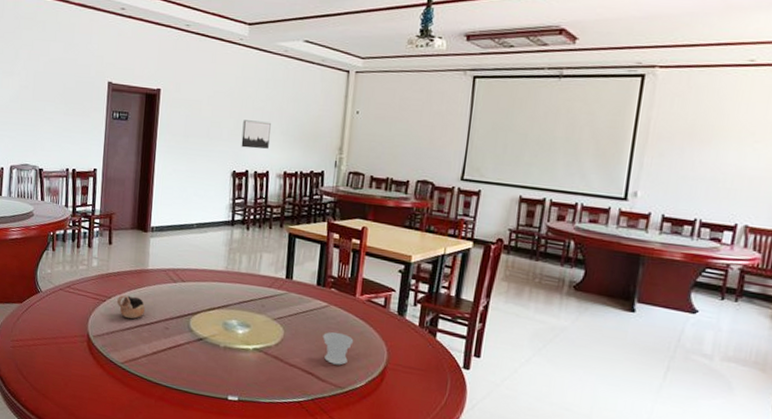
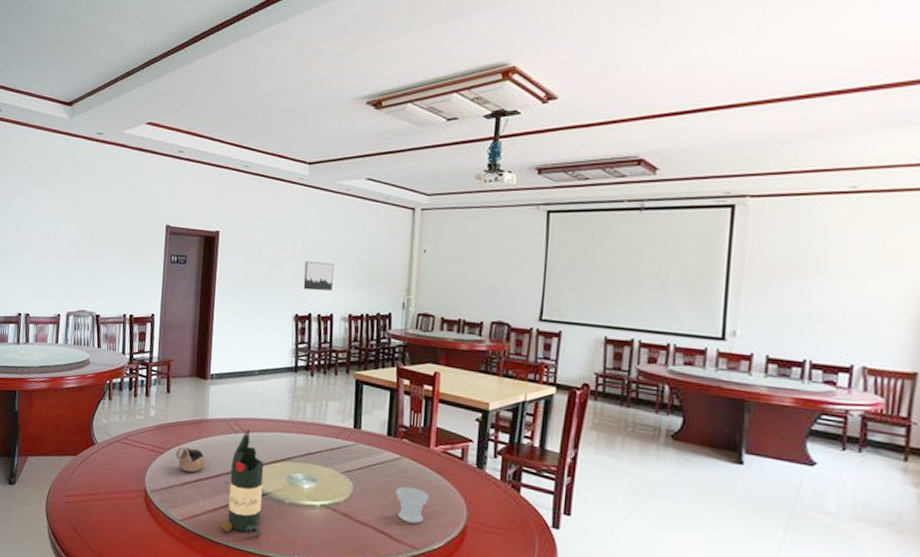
bottle: none [159,279,201,378] -> present [220,429,264,537]

